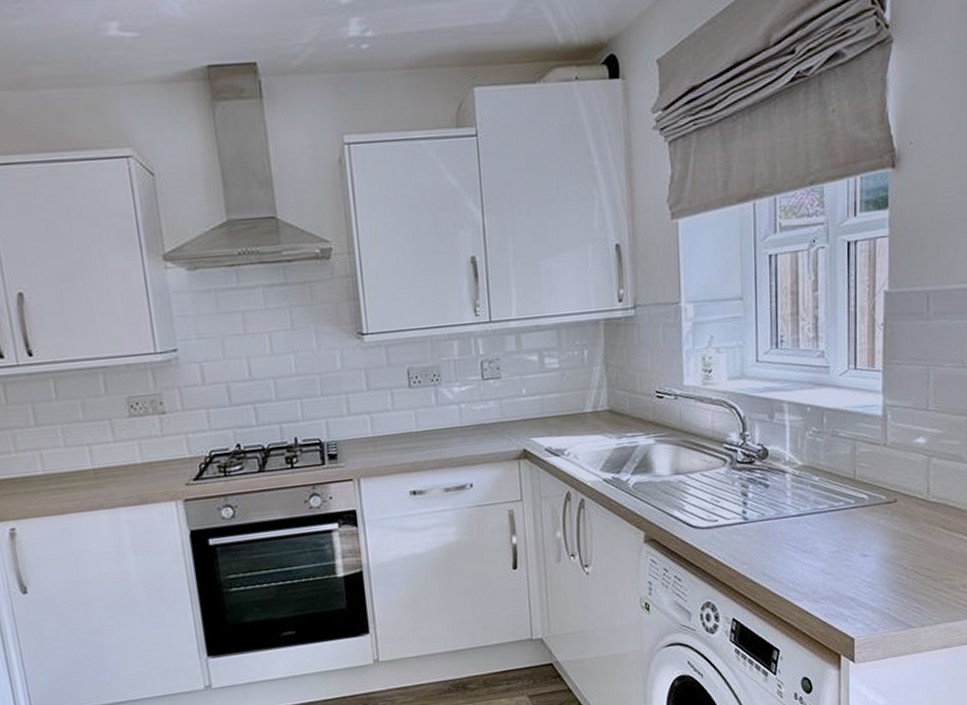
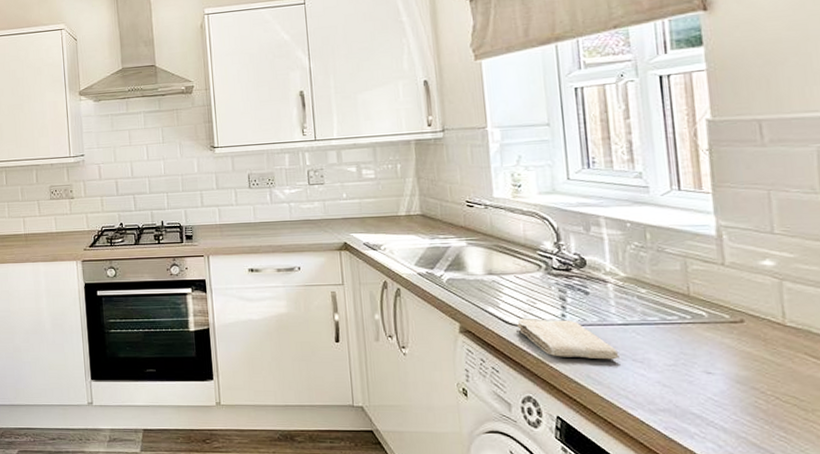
washcloth: none [701,516,791,557] -> present [517,319,620,360]

